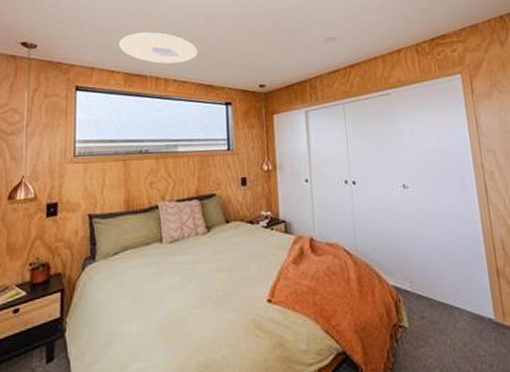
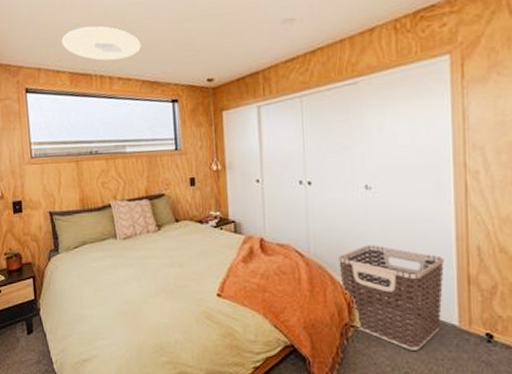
clothes hamper: none [384,241,479,349] -> present [339,245,444,350]

